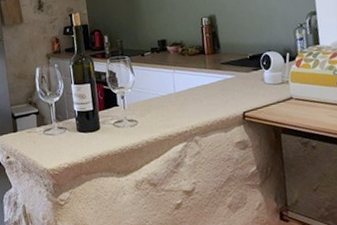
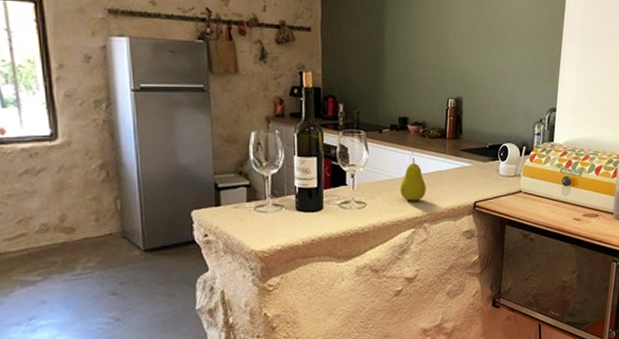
fruit: none [167,76,193,116] -> present [400,158,426,201]

